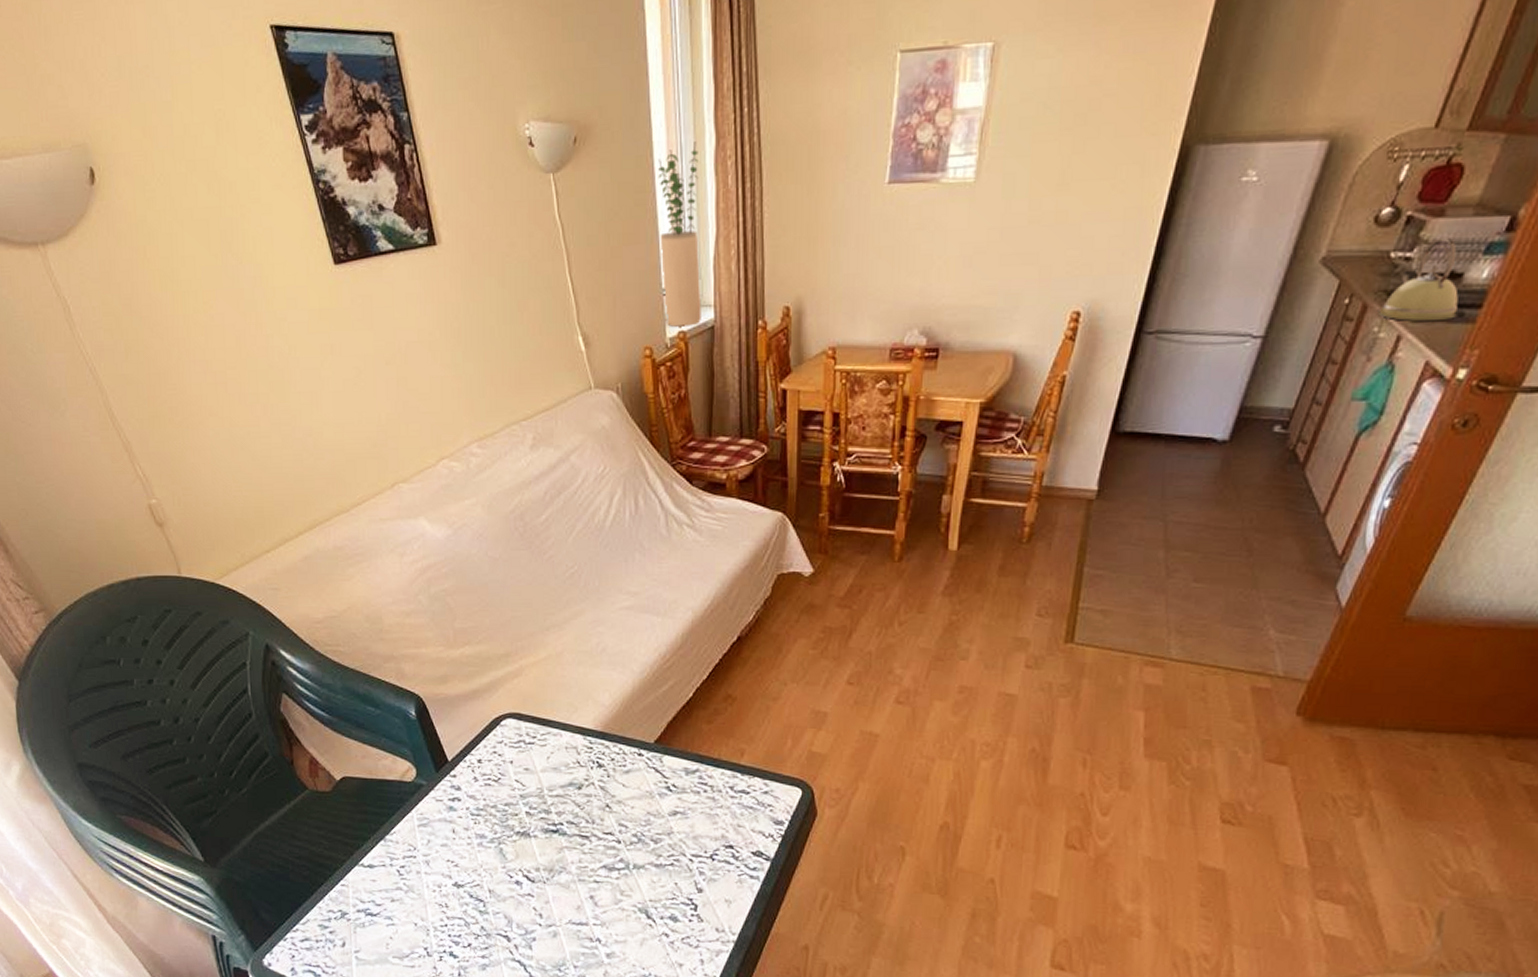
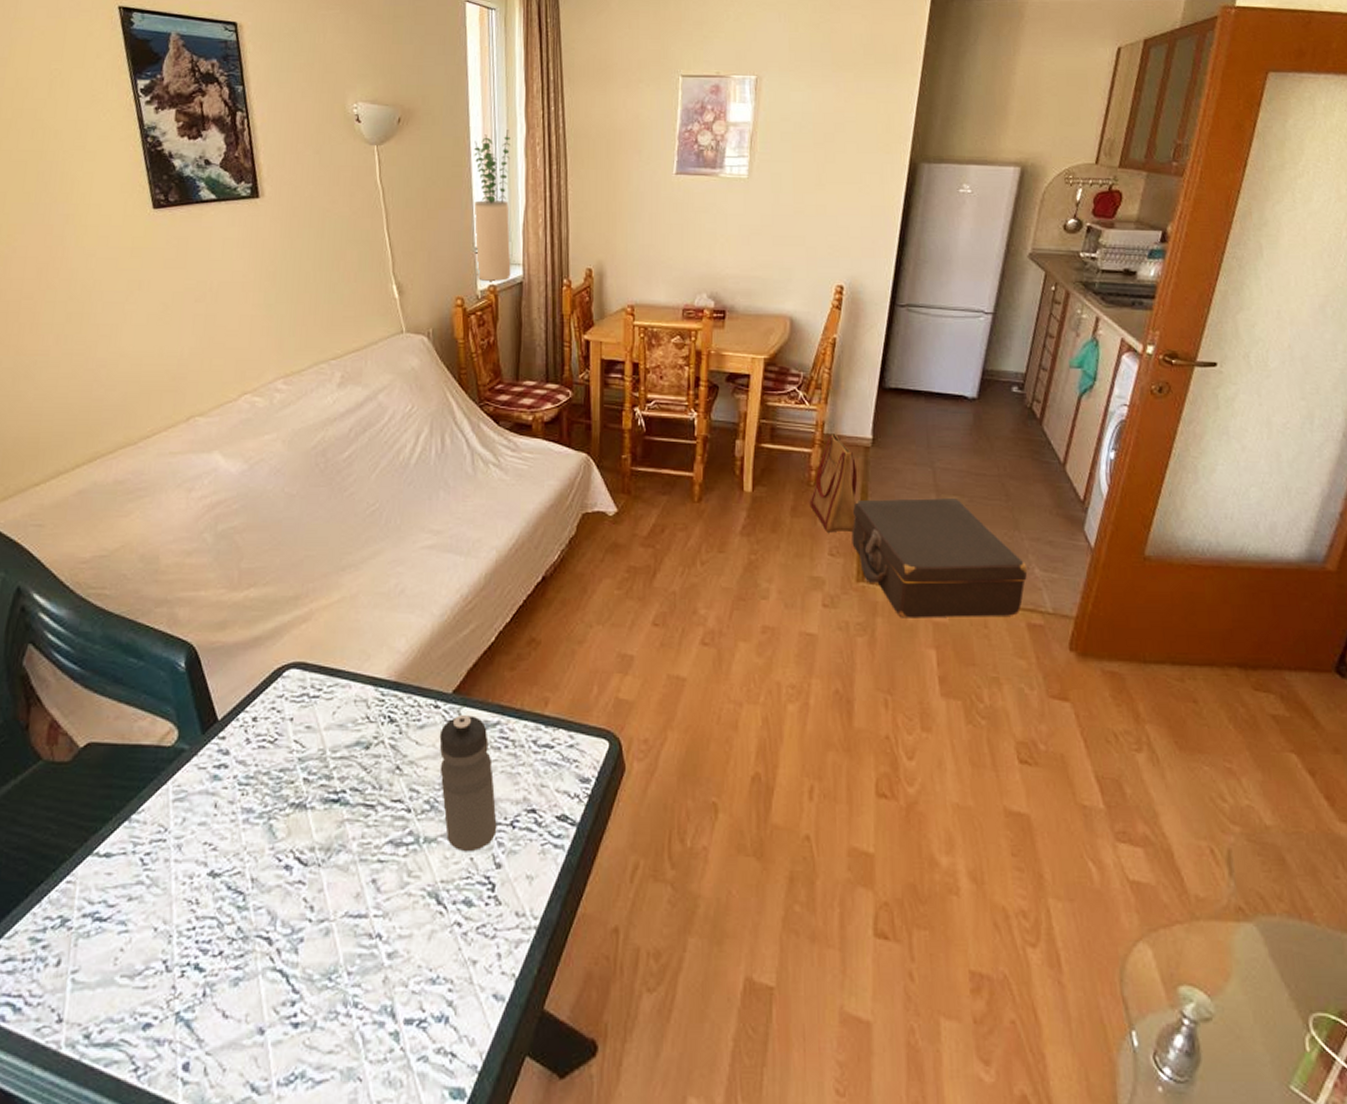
water bottle: none [644,763,698,878] -> present [439,715,497,852]
shopping bag: none [1020,485,1077,592] -> present [809,433,858,533]
suitcase: none [1063,555,1261,680] -> present [851,498,1028,618]
kettle: present [1377,237,1459,322] -> none [1077,243,1138,308]

